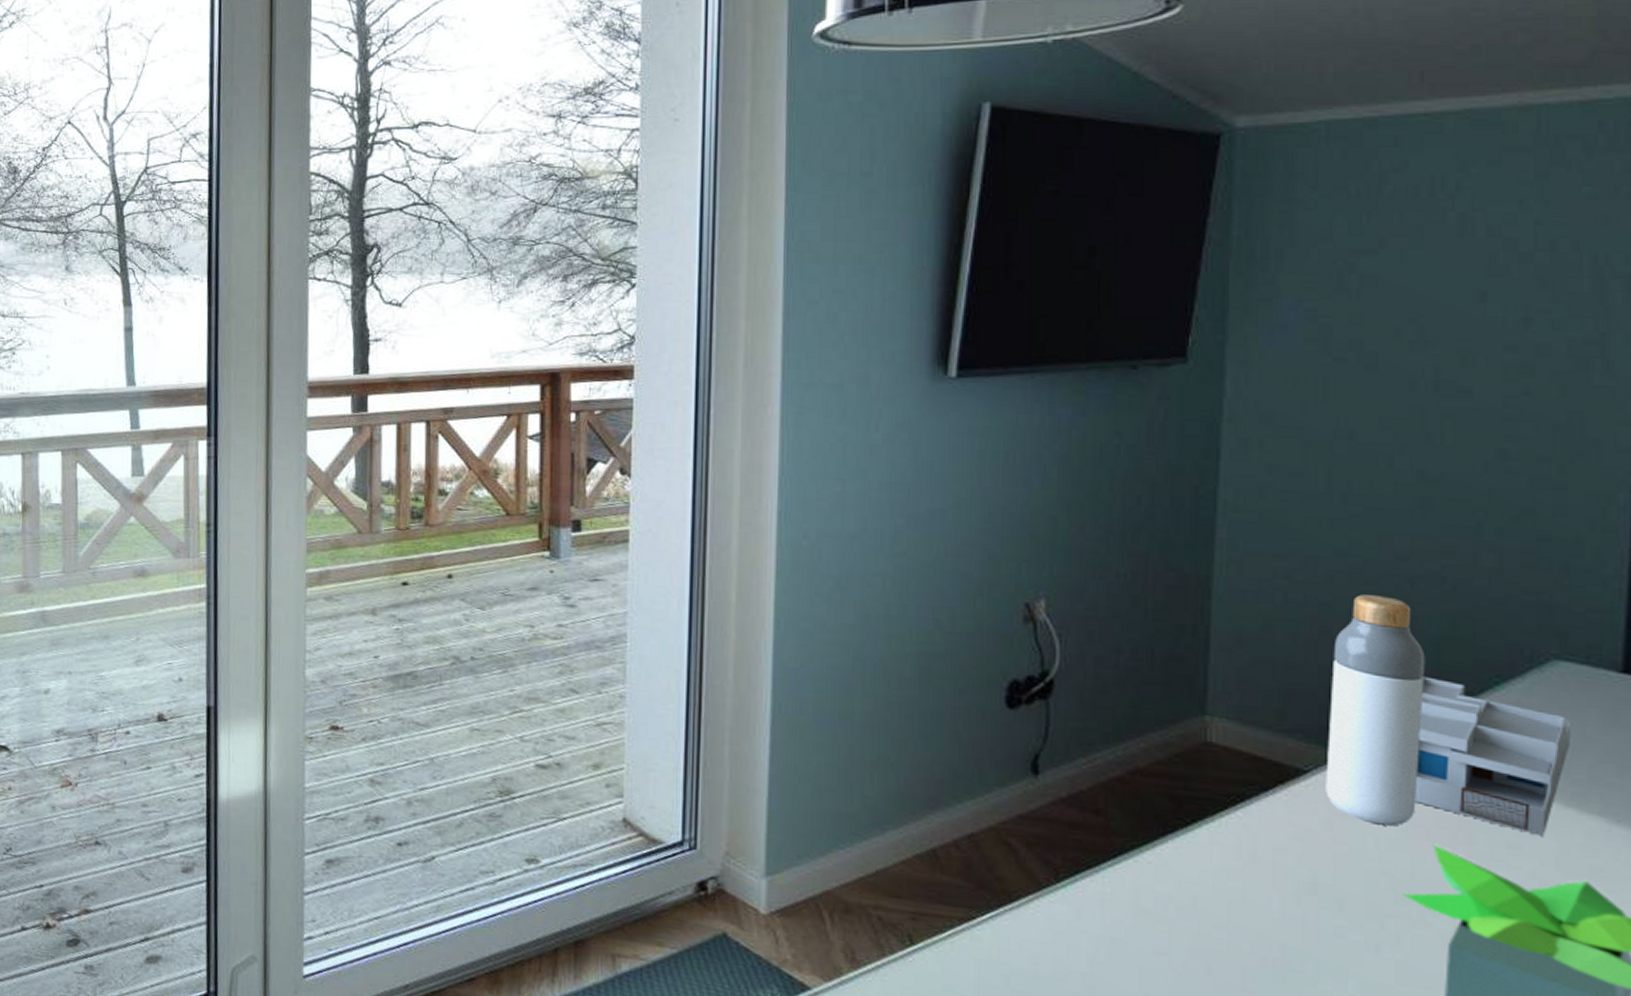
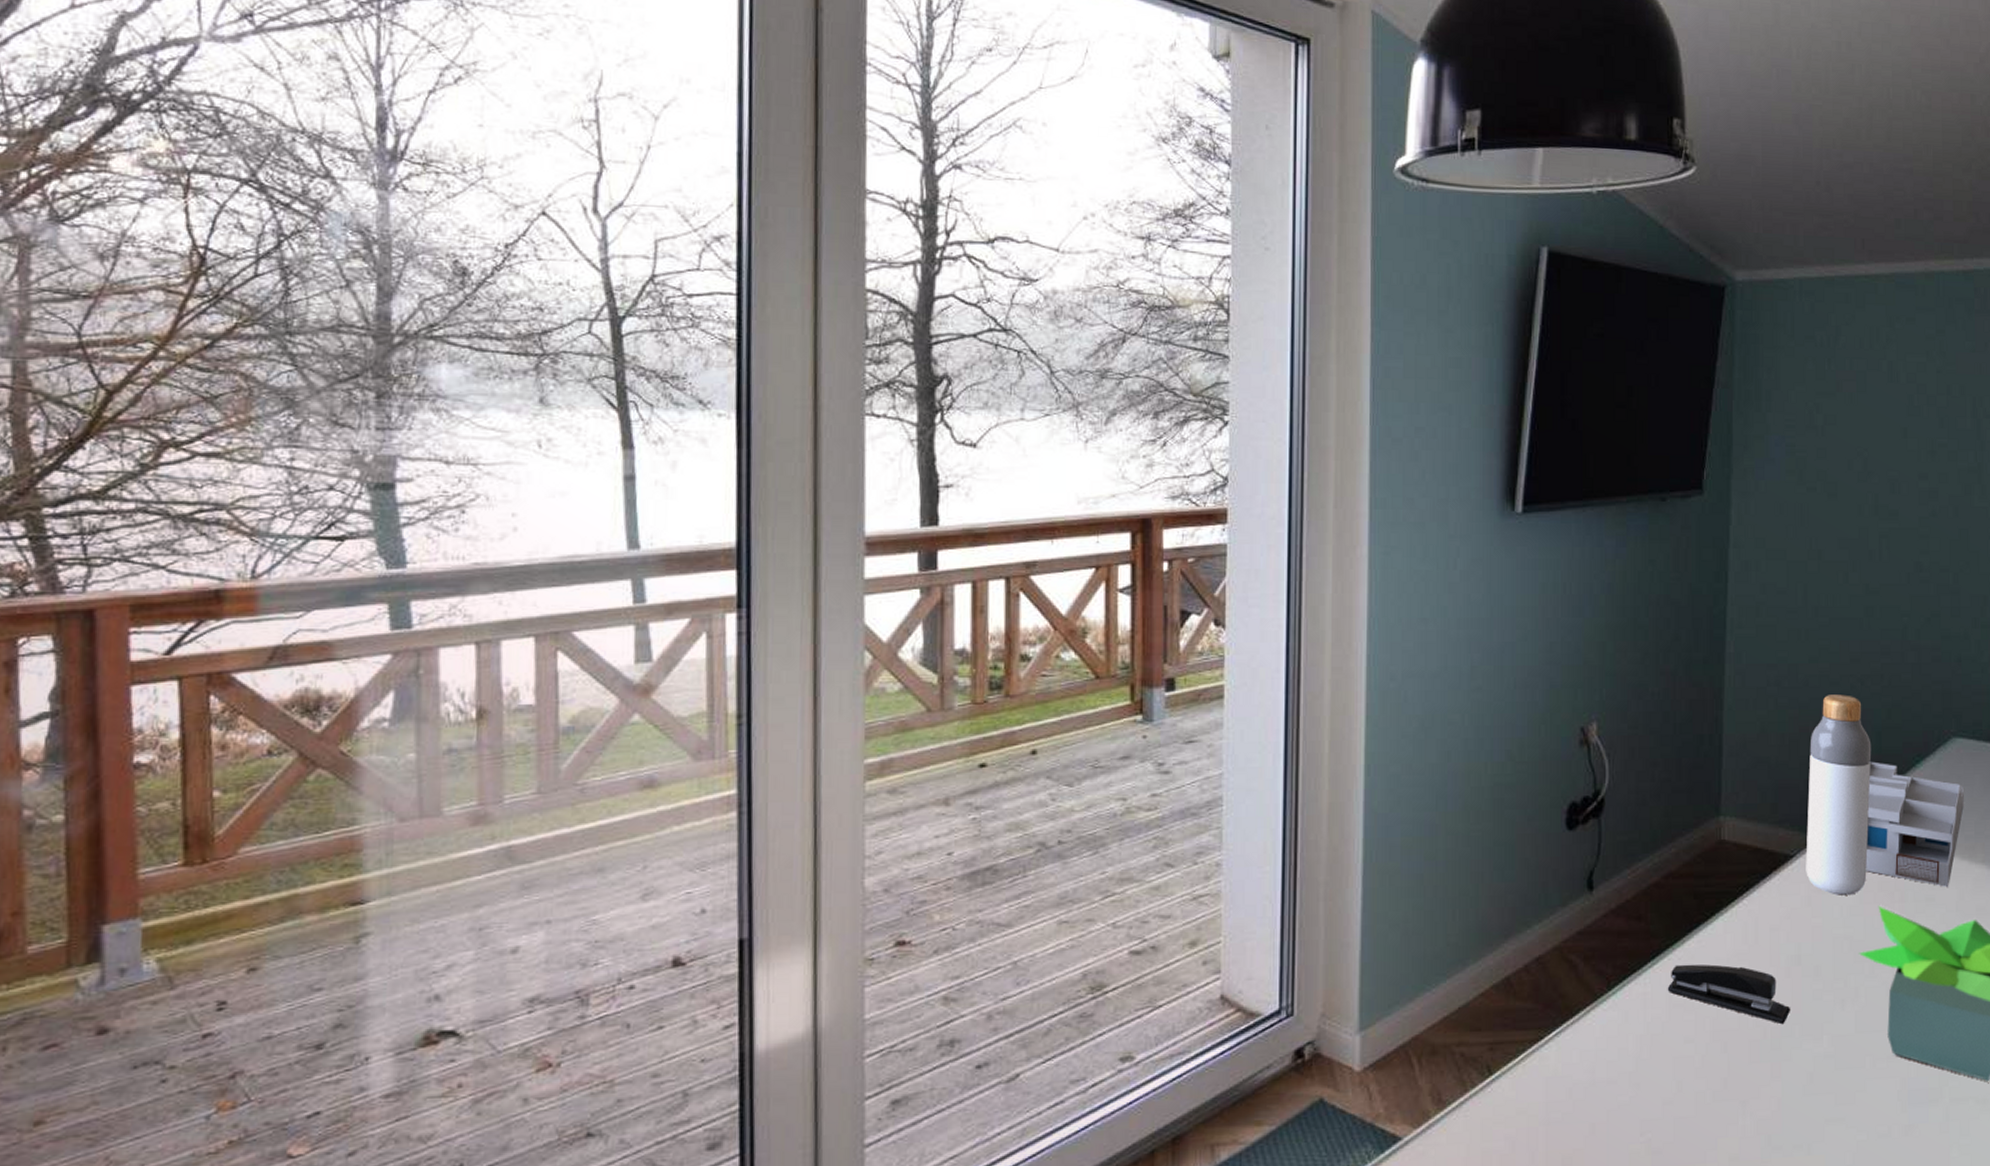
stapler: none [1132,868,1301,957] -> present [1667,964,1790,1025]

